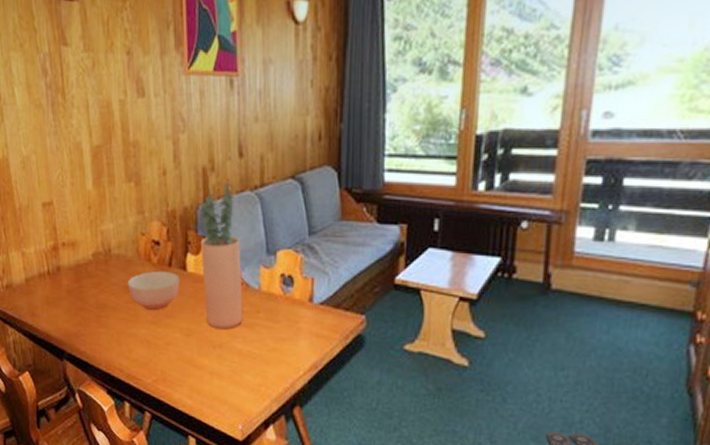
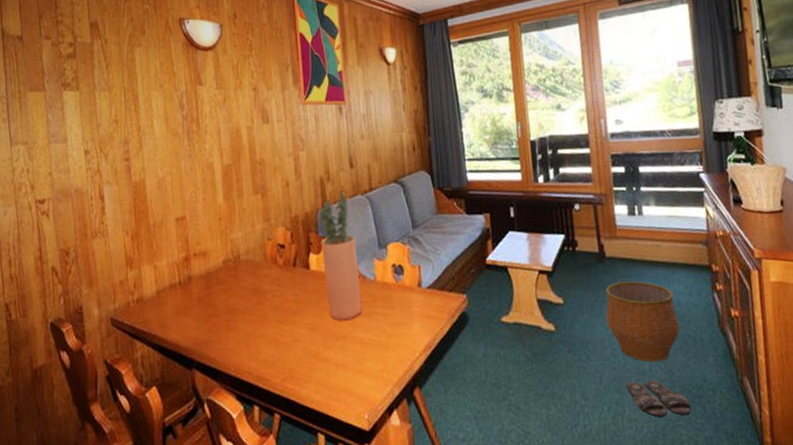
bowl: present [127,270,181,311] -> none [255,271,305,310]
basket: none [536,316,634,415] -> present [605,278,680,363]

